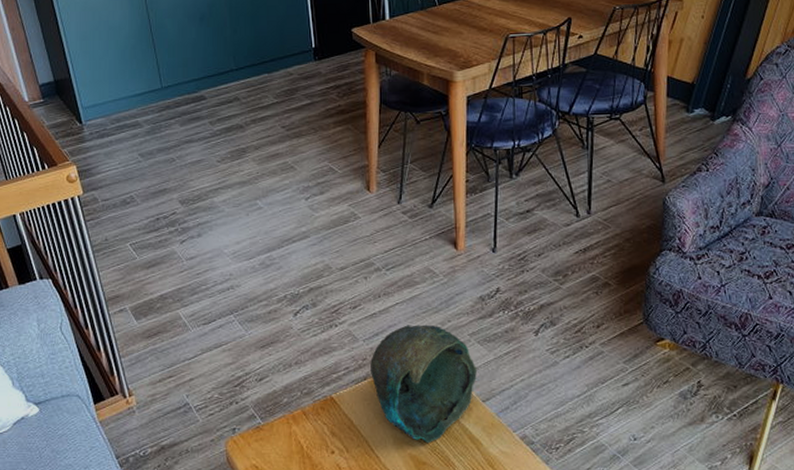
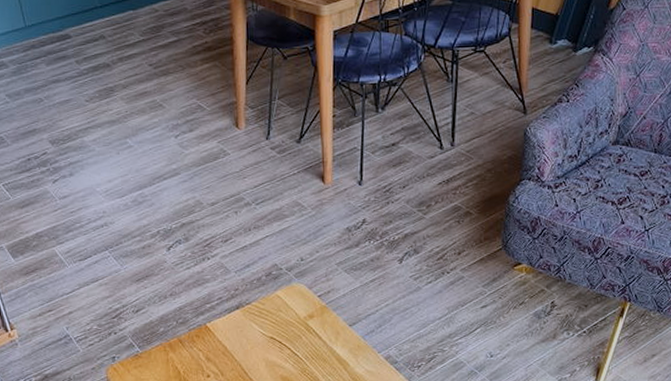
decorative bowl: present [370,324,478,444] -> none [242,255,345,366]

